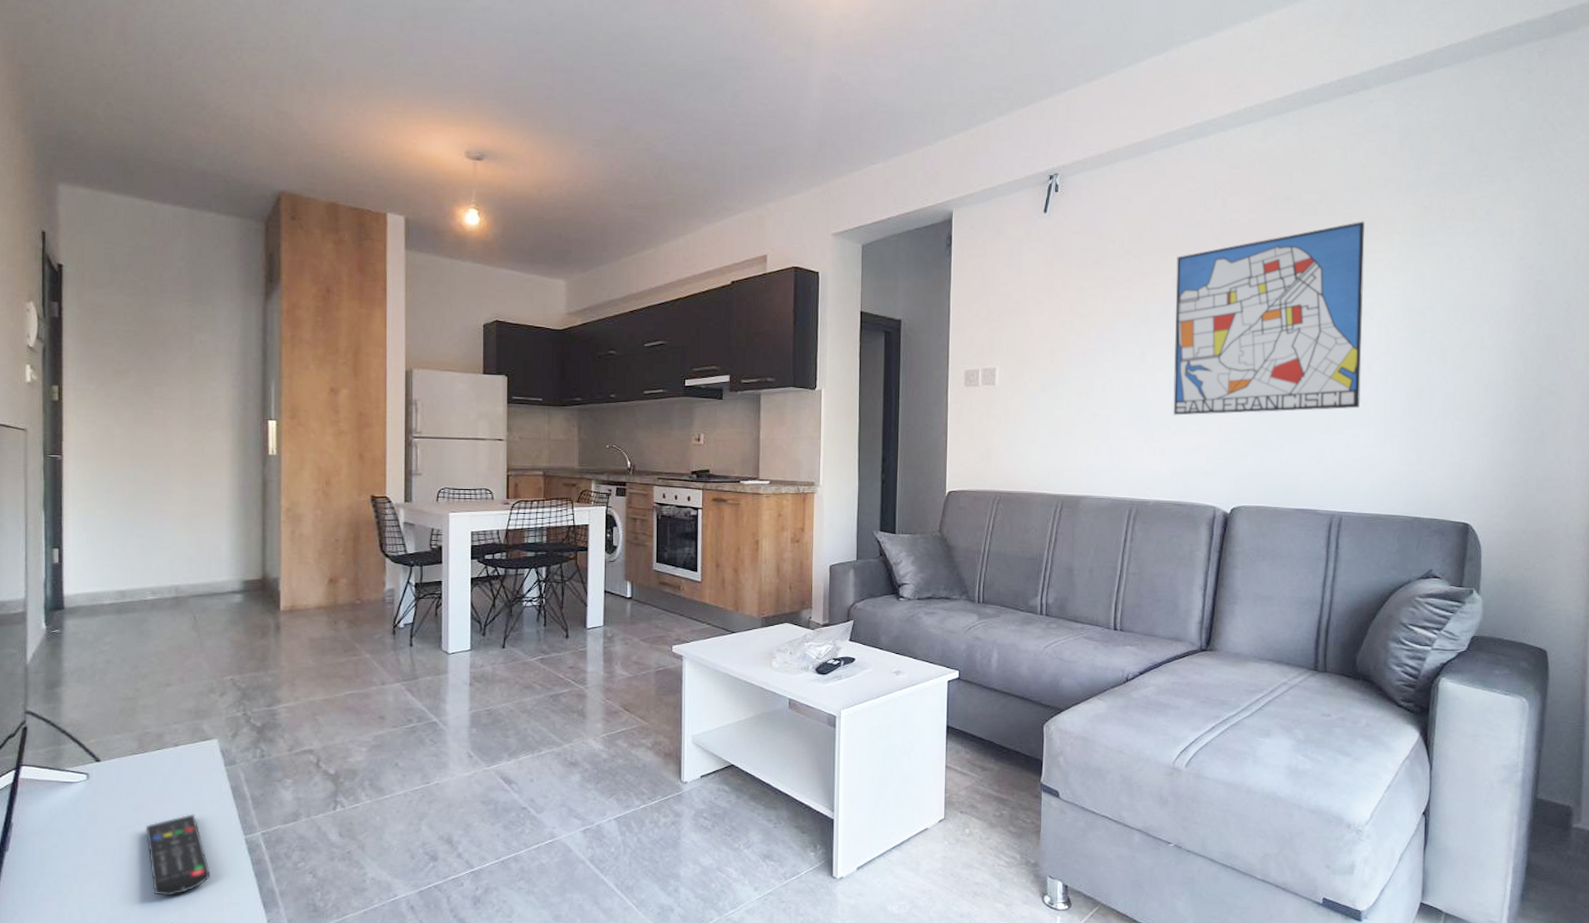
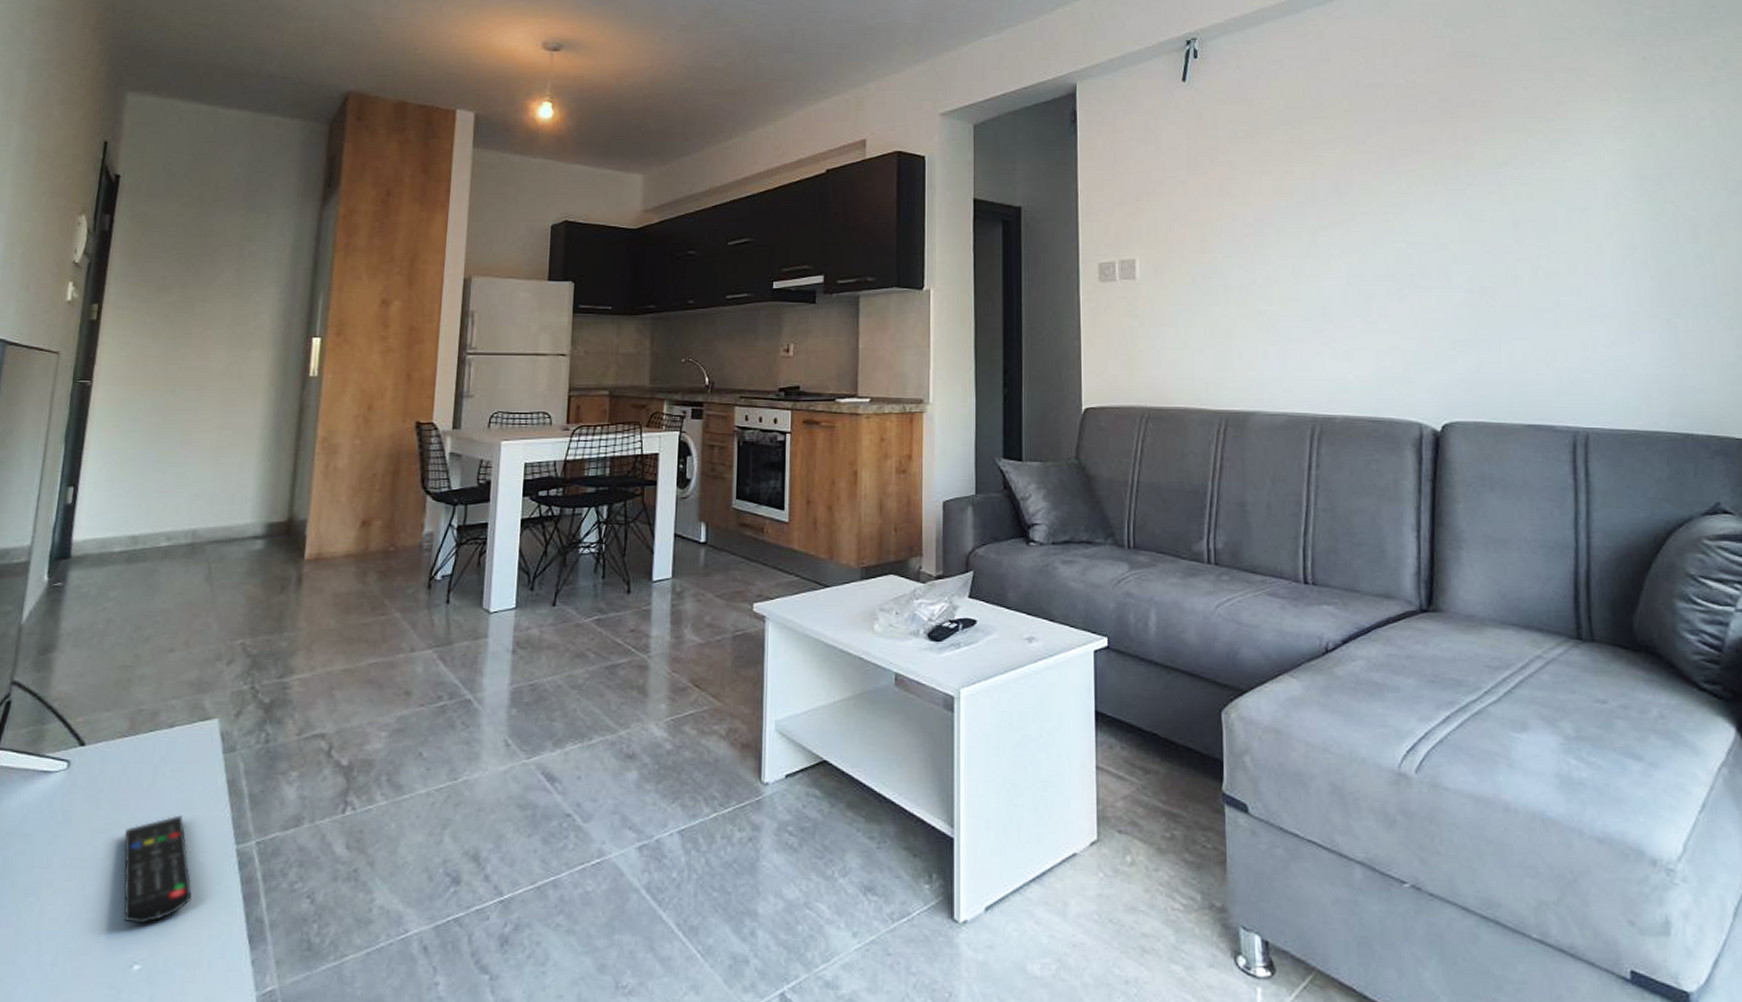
wall art: present [1173,221,1365,416] -> none [1344,76,1594,311]

